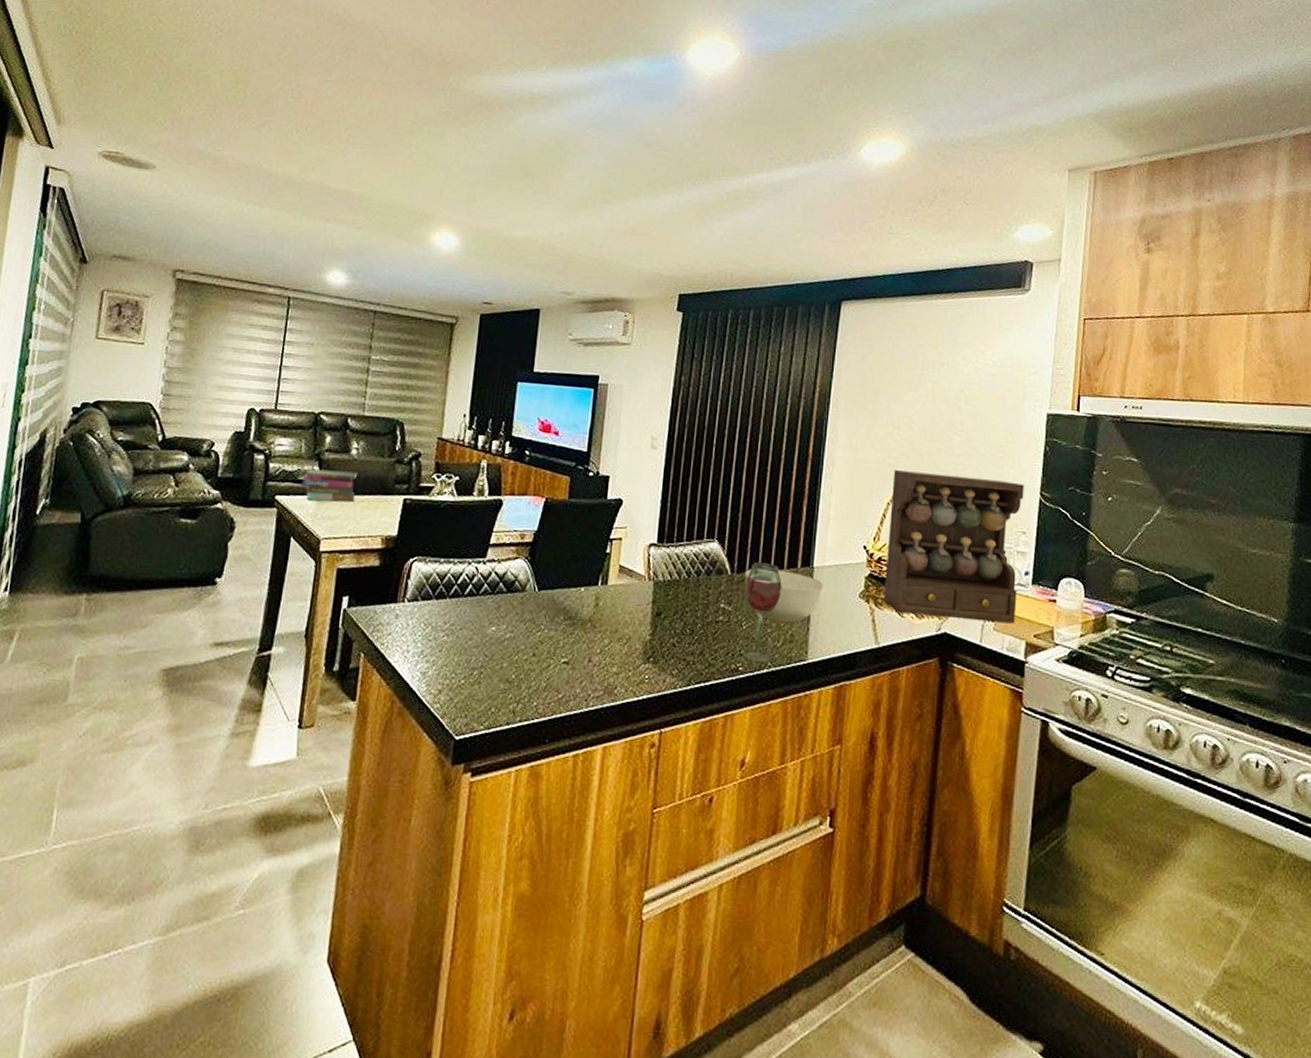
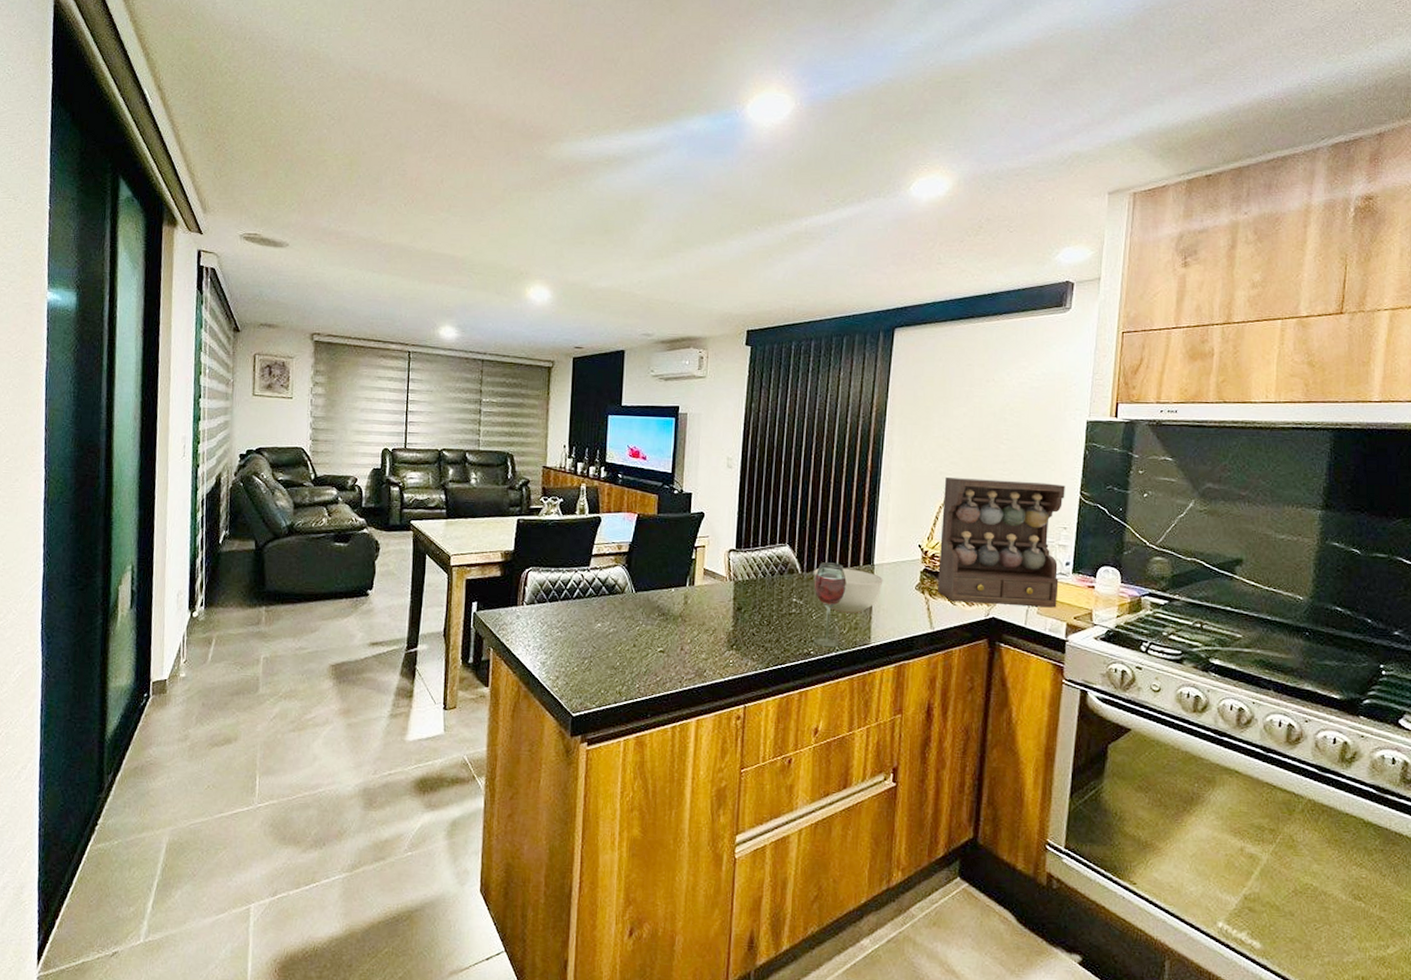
books: present [301,468,357,502] -> none [431,497,477,524]

